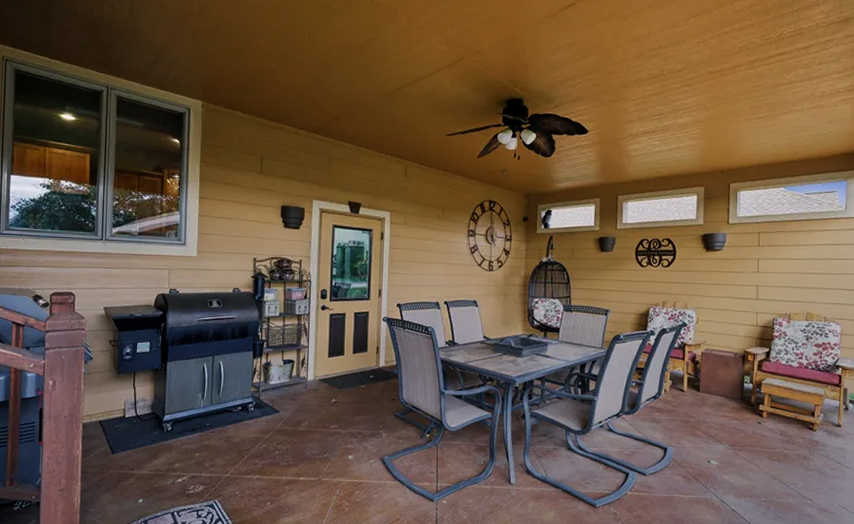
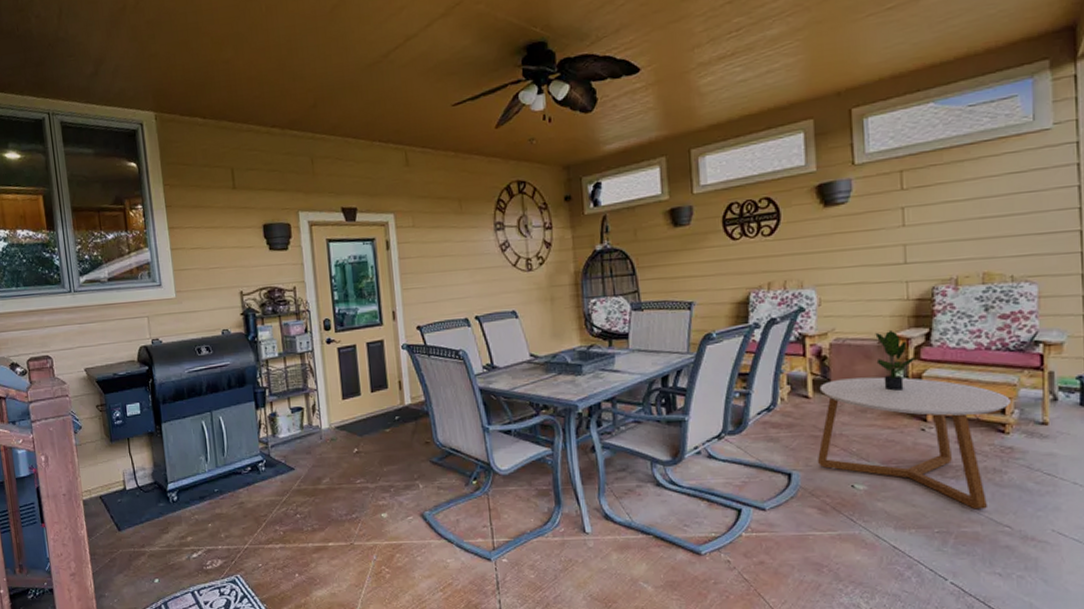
coffee table: none [686,379,818,486] -> present [818,376,1010,510]
potted plant: none [732,346,759,392] -> present [875,329,916,391]

